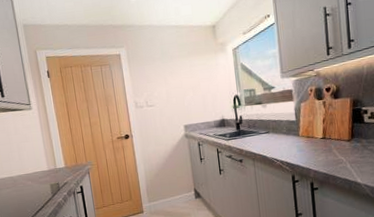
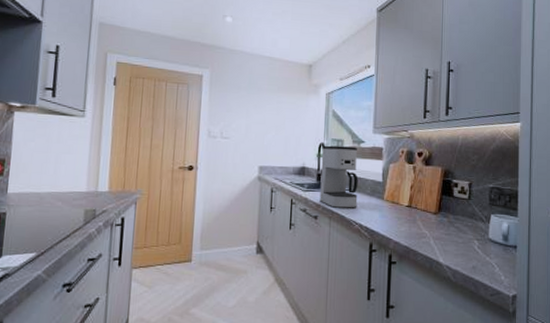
coffee maker: none [236,93,276,151] -> present [319,145,358,209]

